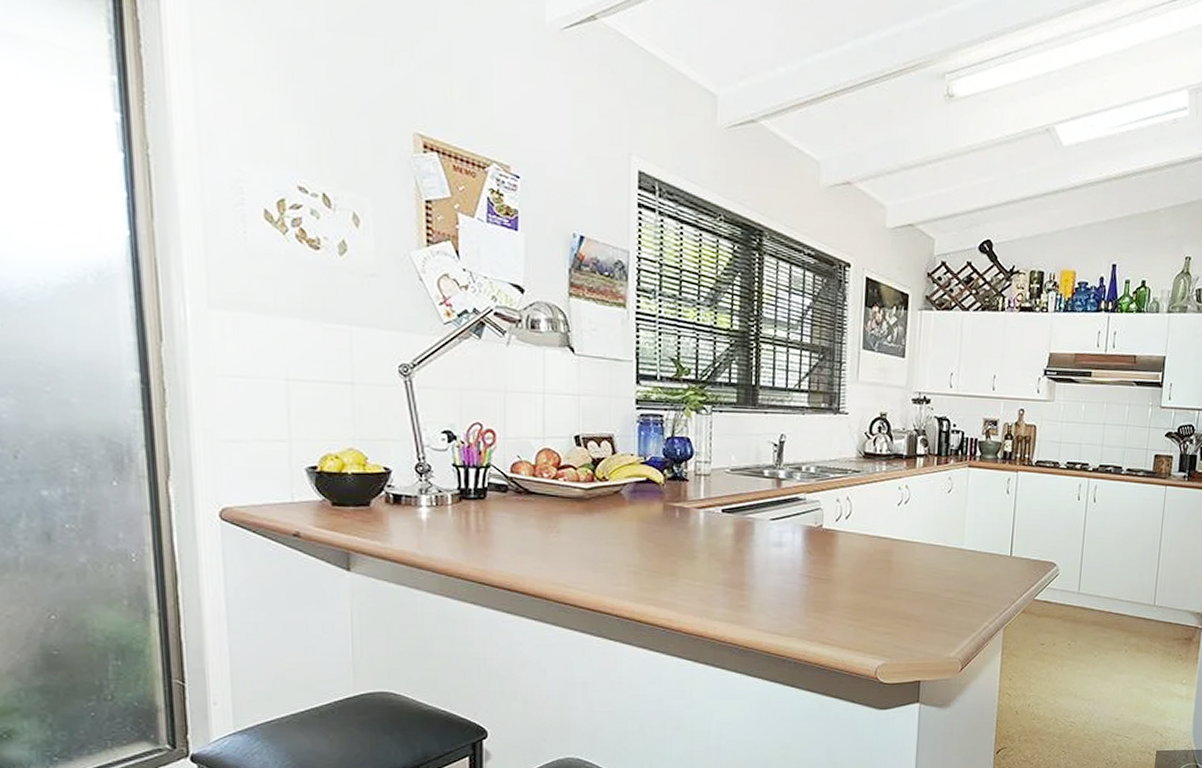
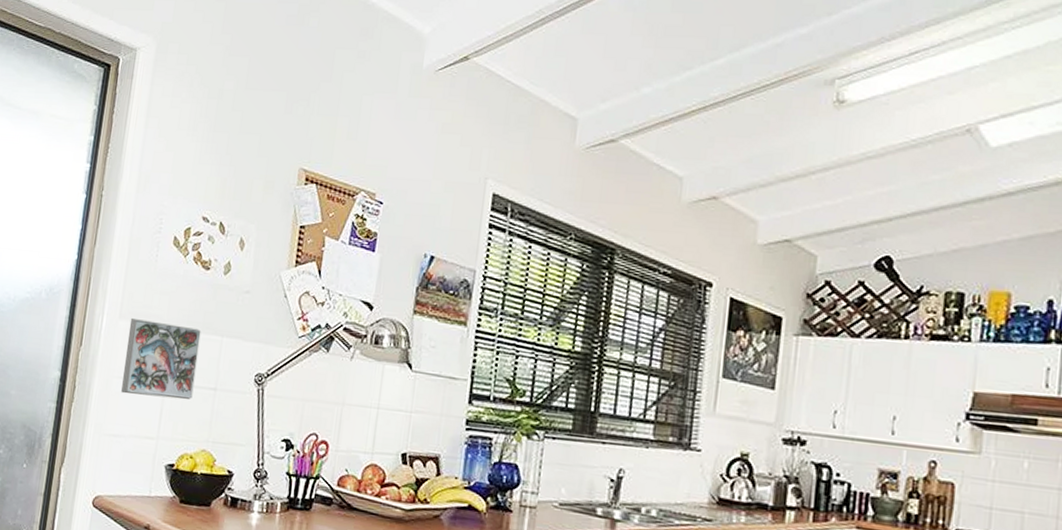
decorative tile: none [224,306,325,397] -> present [121,317,202,400]

